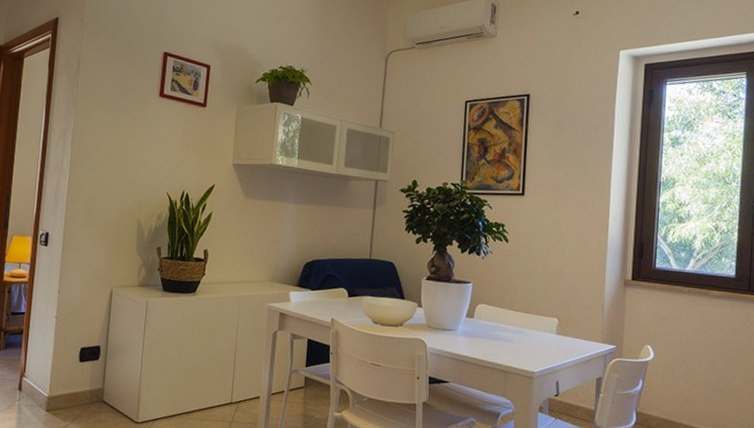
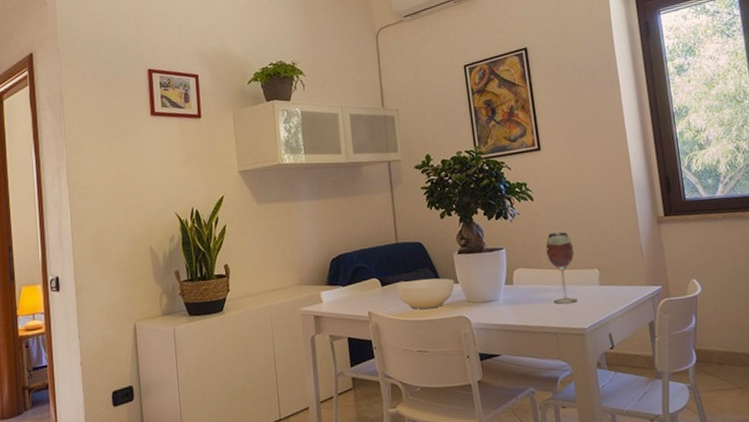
wineglass: none [510,276,539,347] -> present [545,232,578,304]

